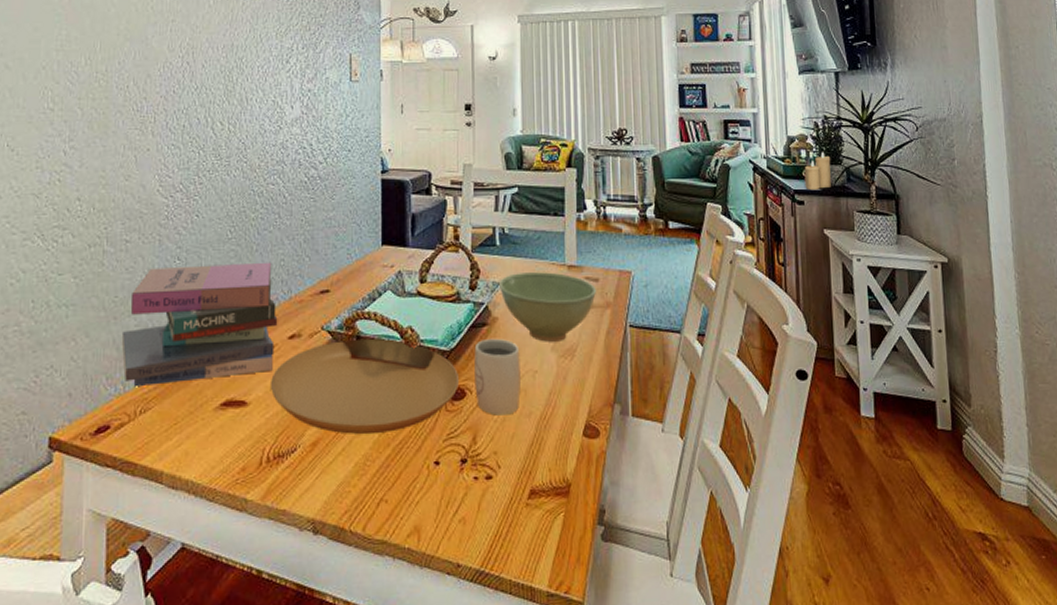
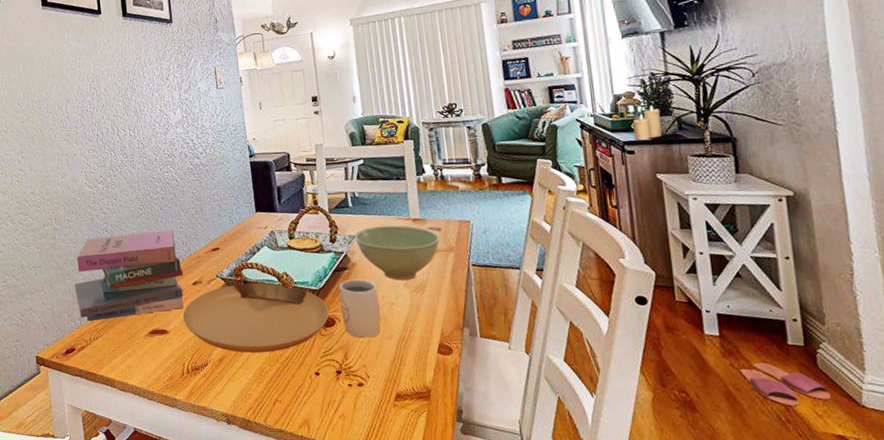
slippers: none [892,449,975,500] -> present [739,362,832,406]

